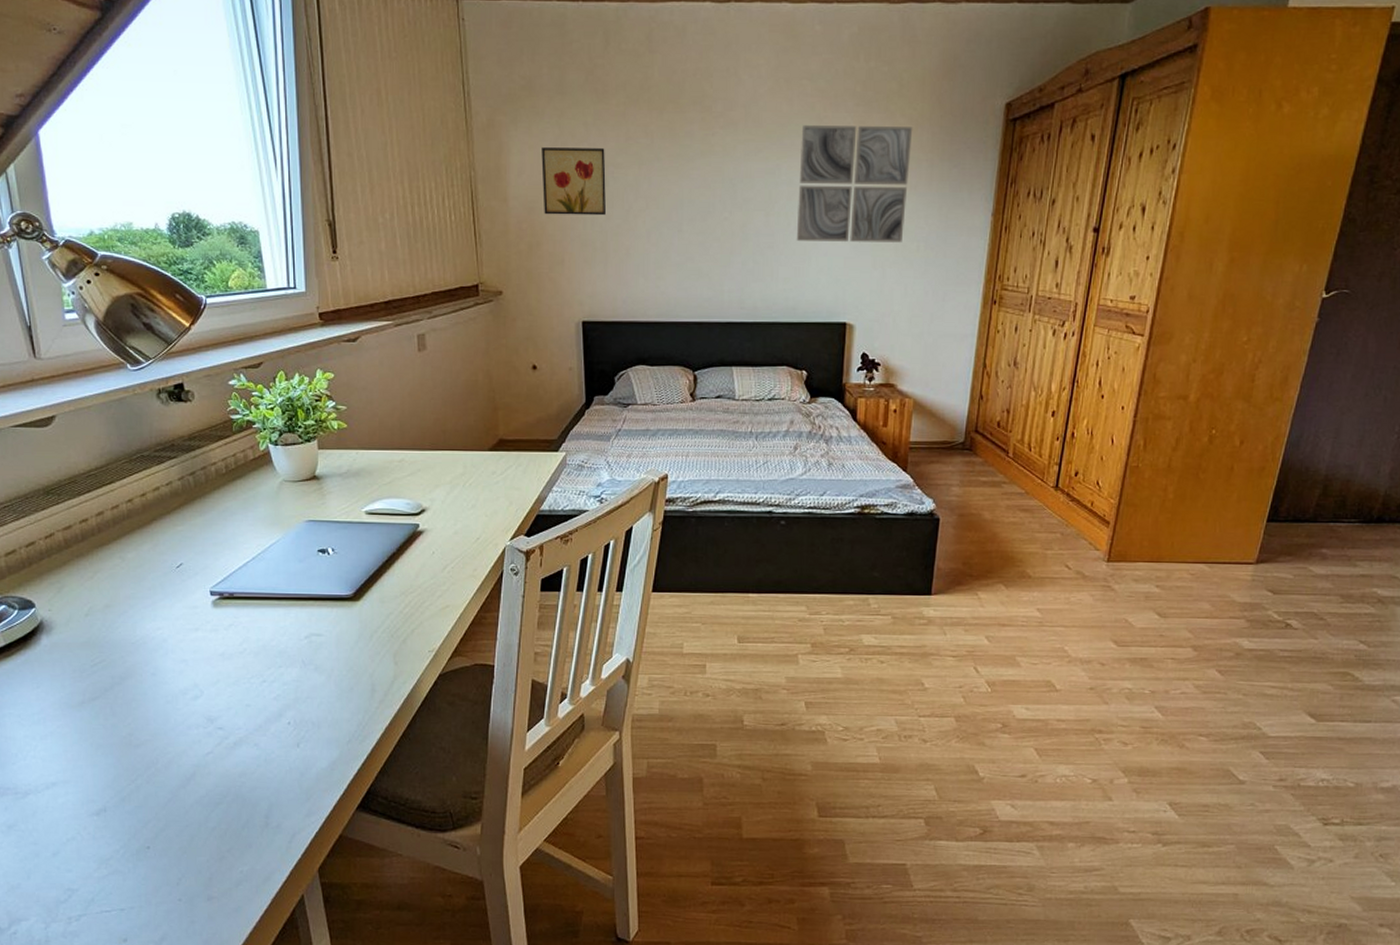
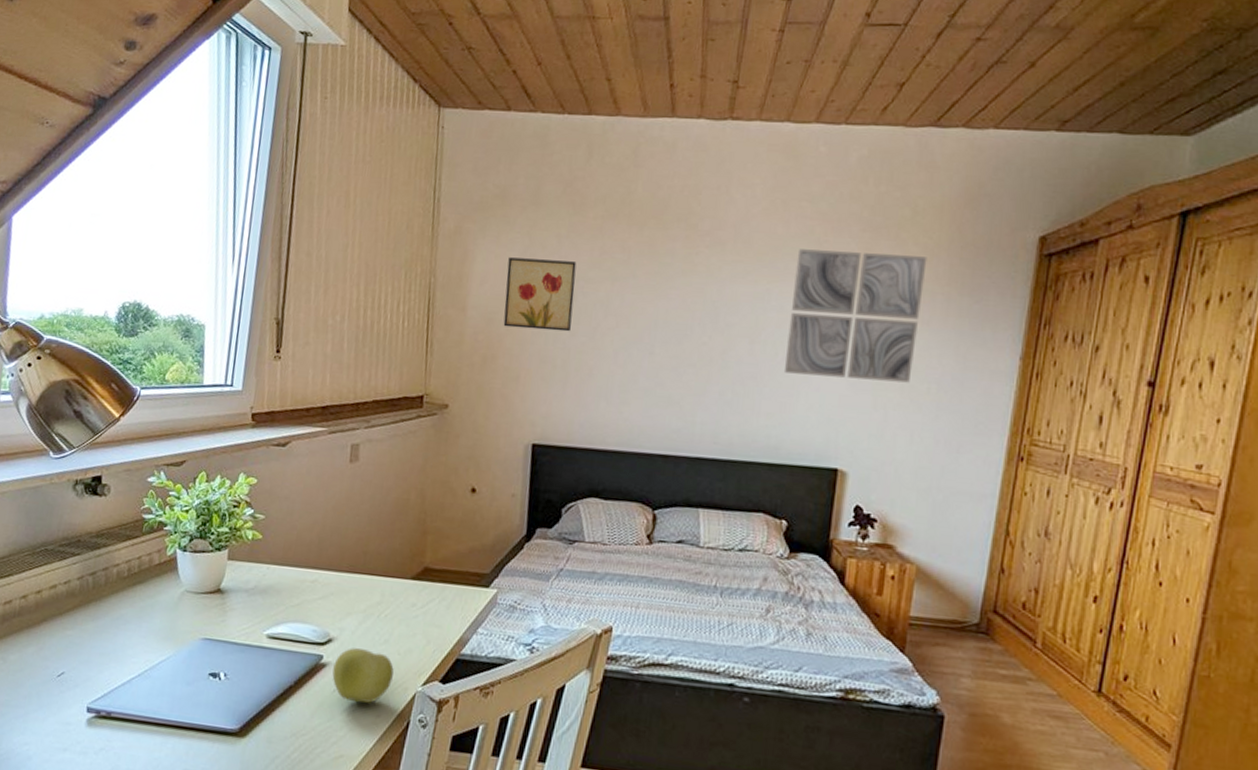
apple: none [430,515,483,561] -> present [332,648,394,703]

